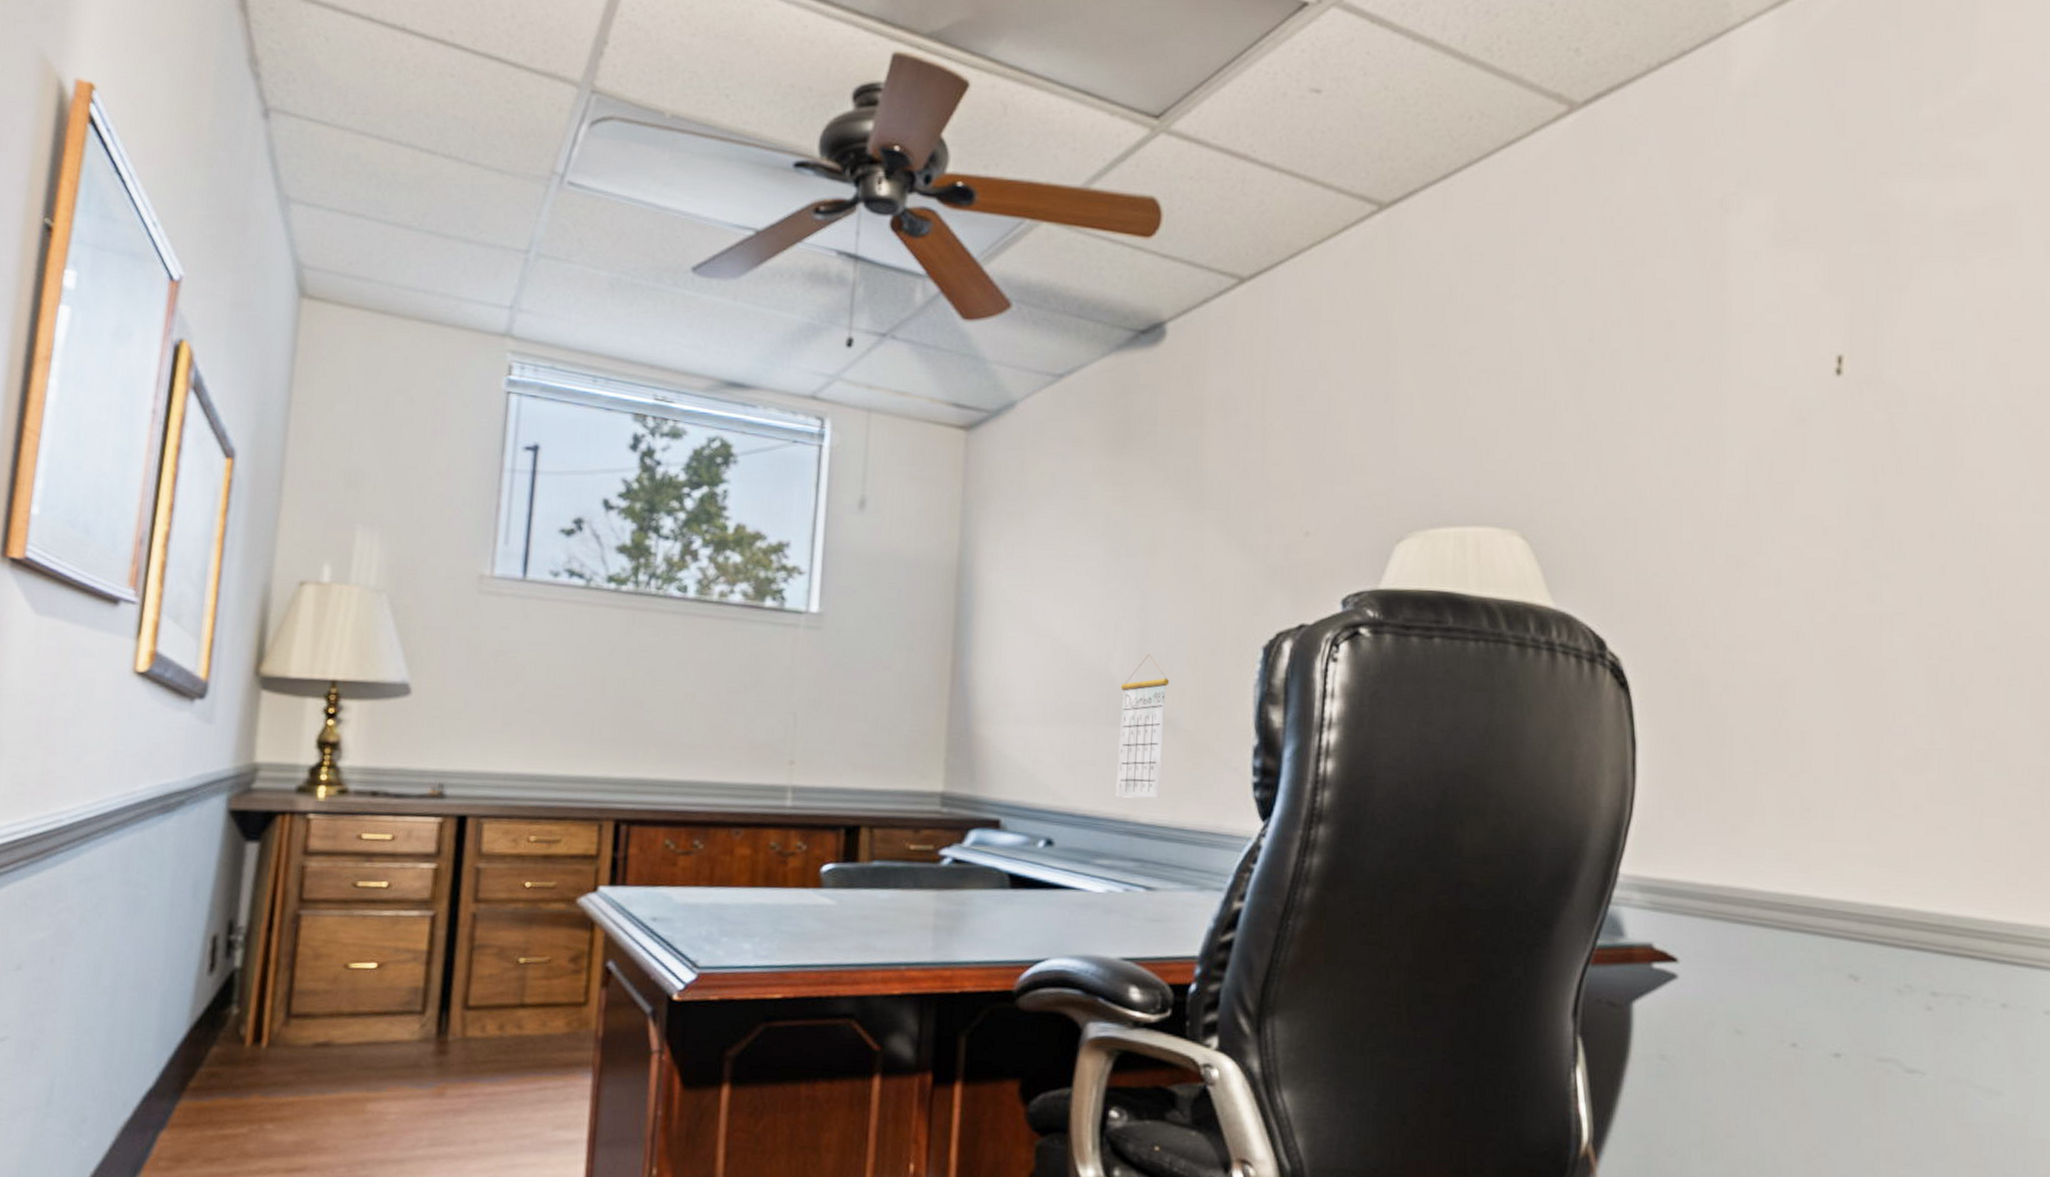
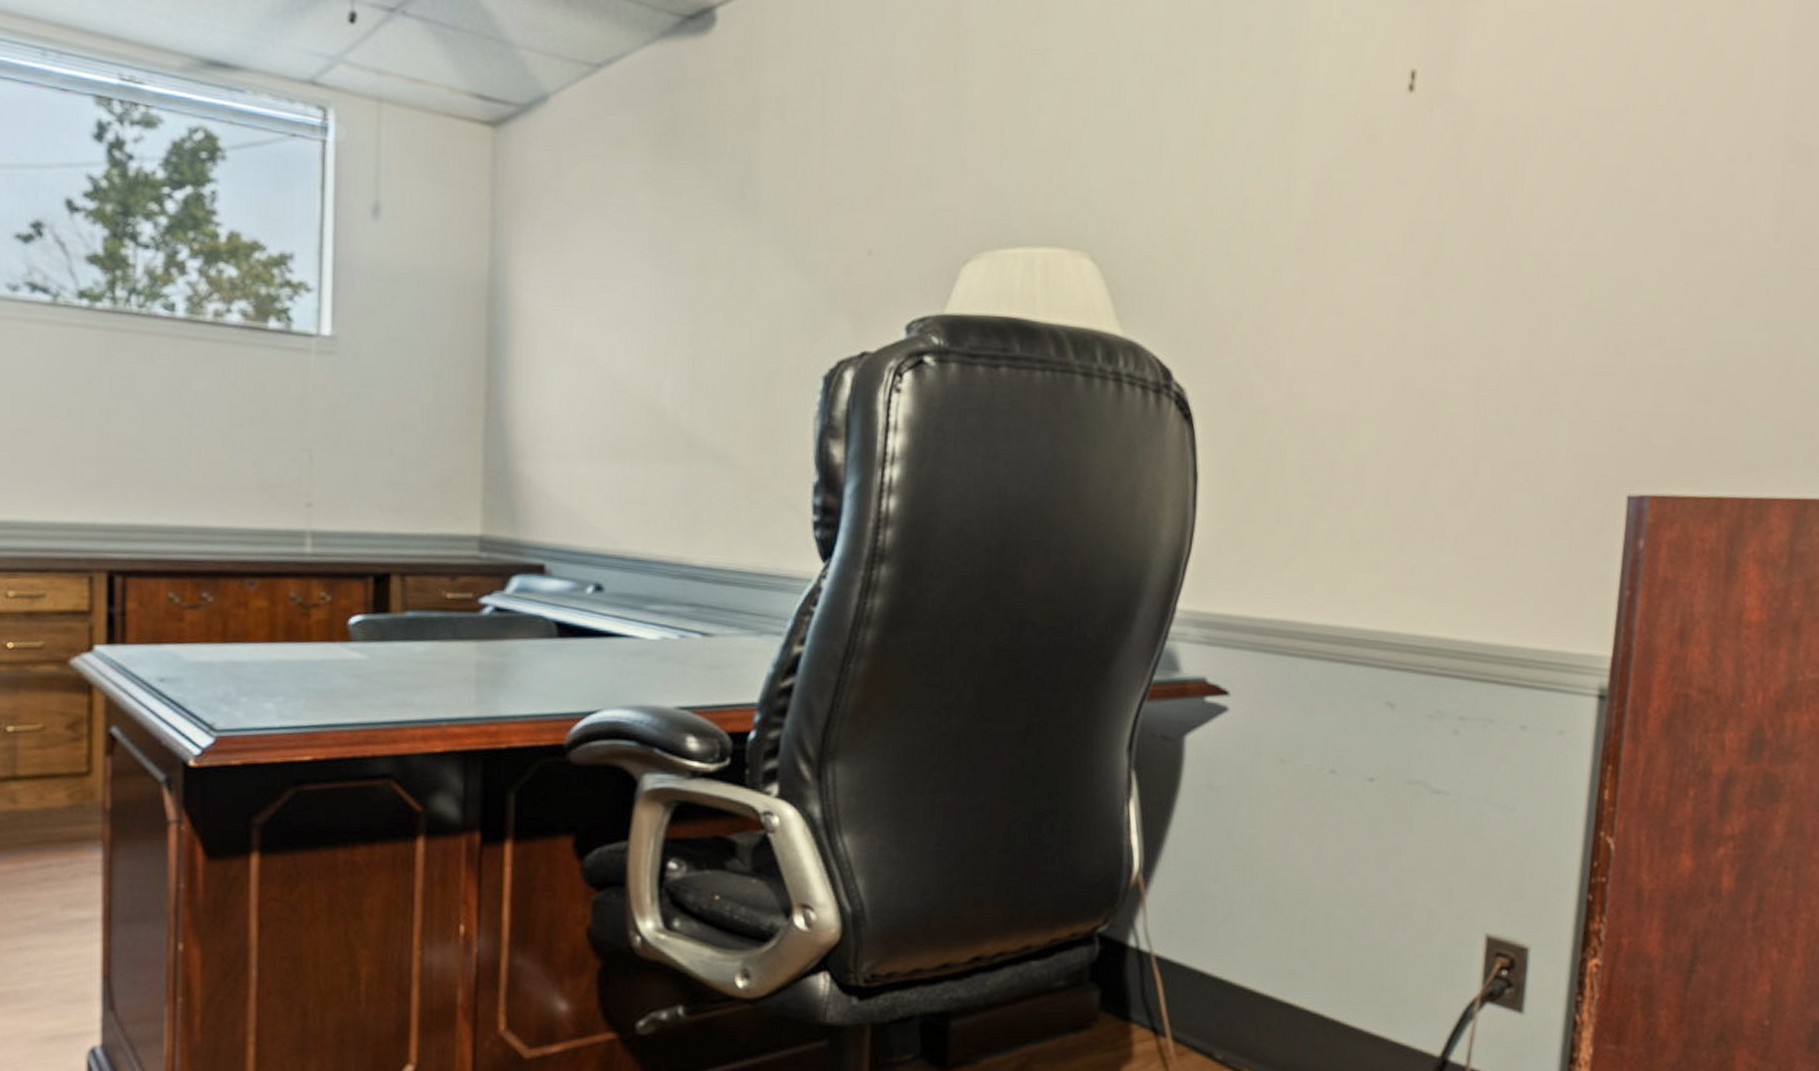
calendar: present [1116,654,1170,799] -> none [669,384,725,540]

